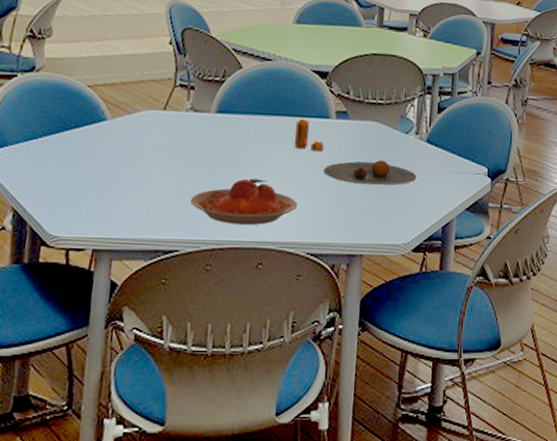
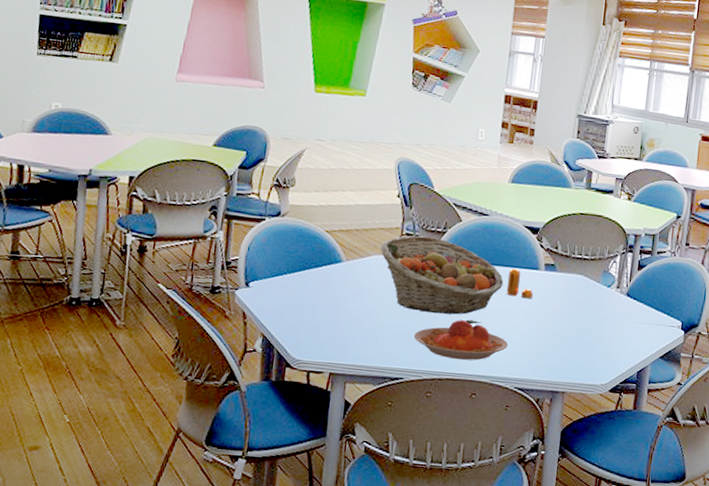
fruit basket: none [150,86,291,174] -> present [380,235,504,315]
plate: present [324,160,417,186] -> none [532,309,617,333]

